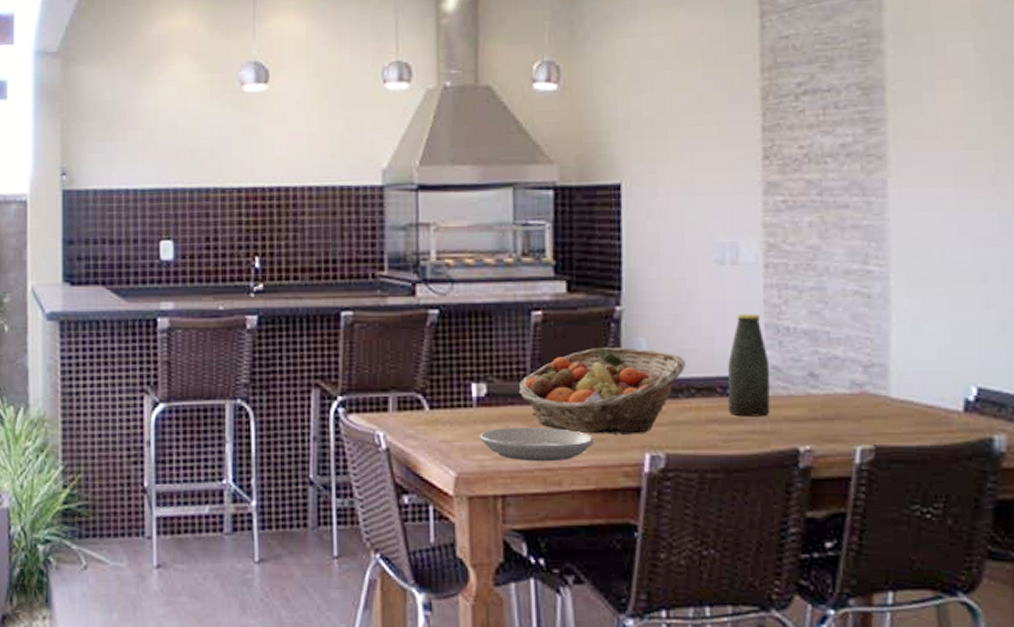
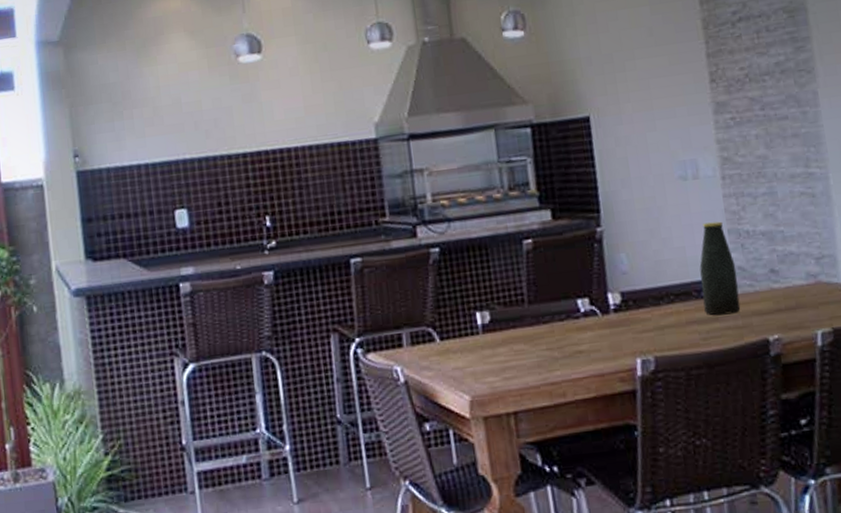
plate: present [480,427,594,462] -> none [488,345,591,379]
fruit basket: present [518,348,686,434] -> none [518,263,664,347]

